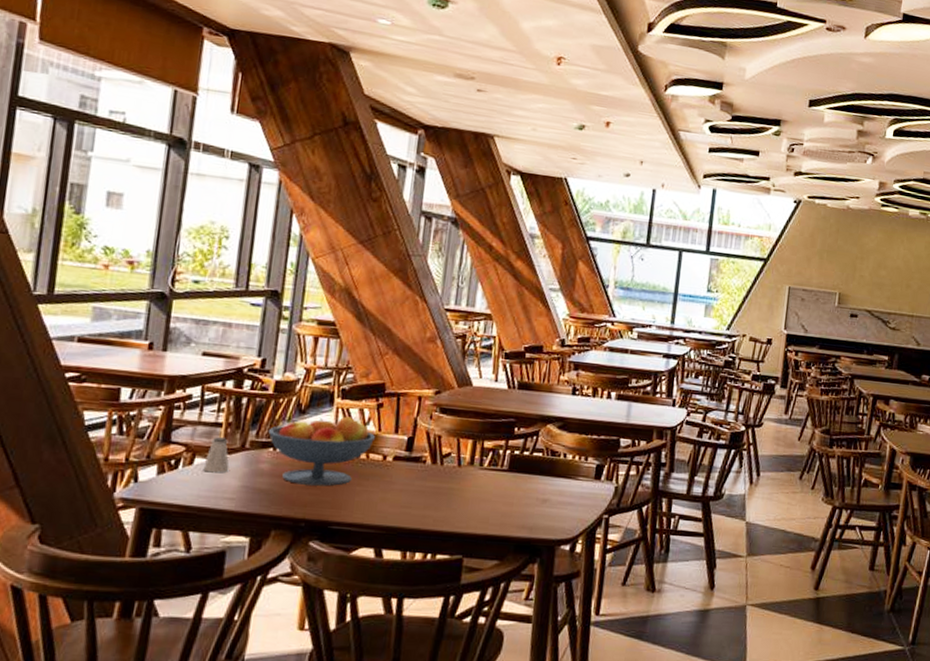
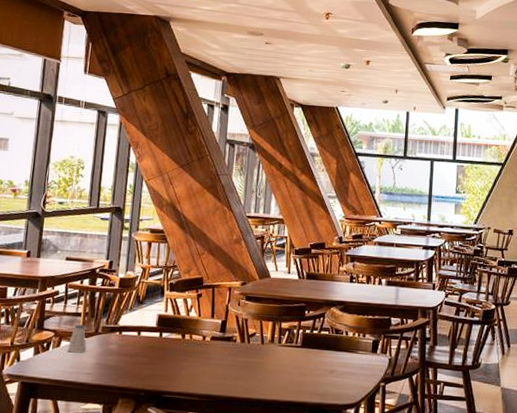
fruit bowl: present [267,416,375,486] -> none [115,305,196,362]

